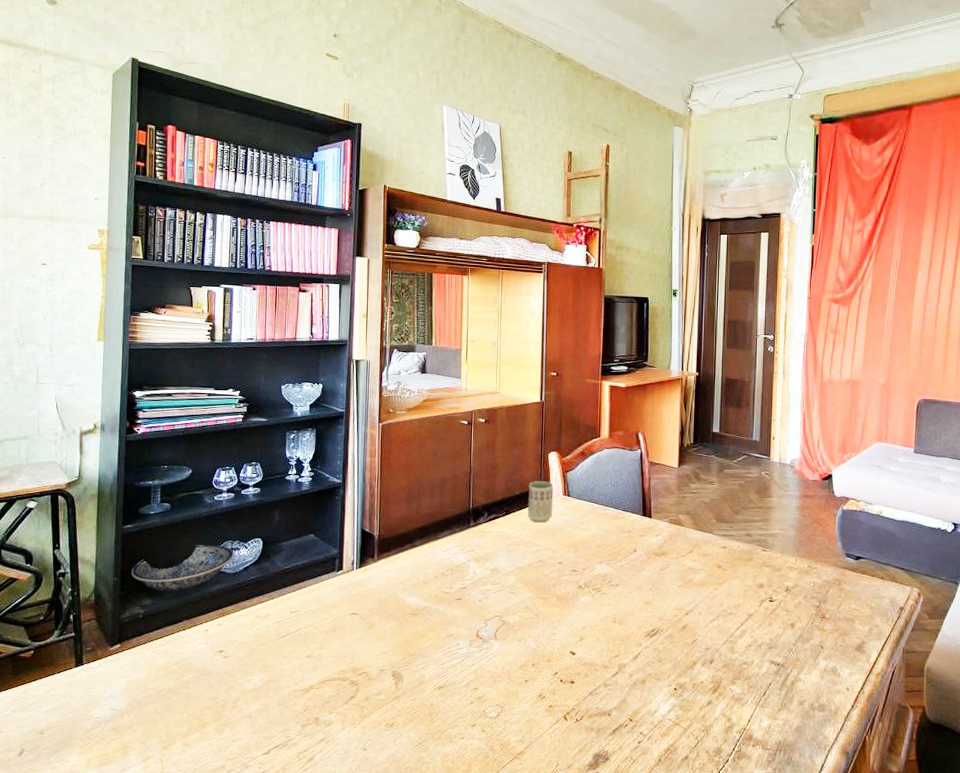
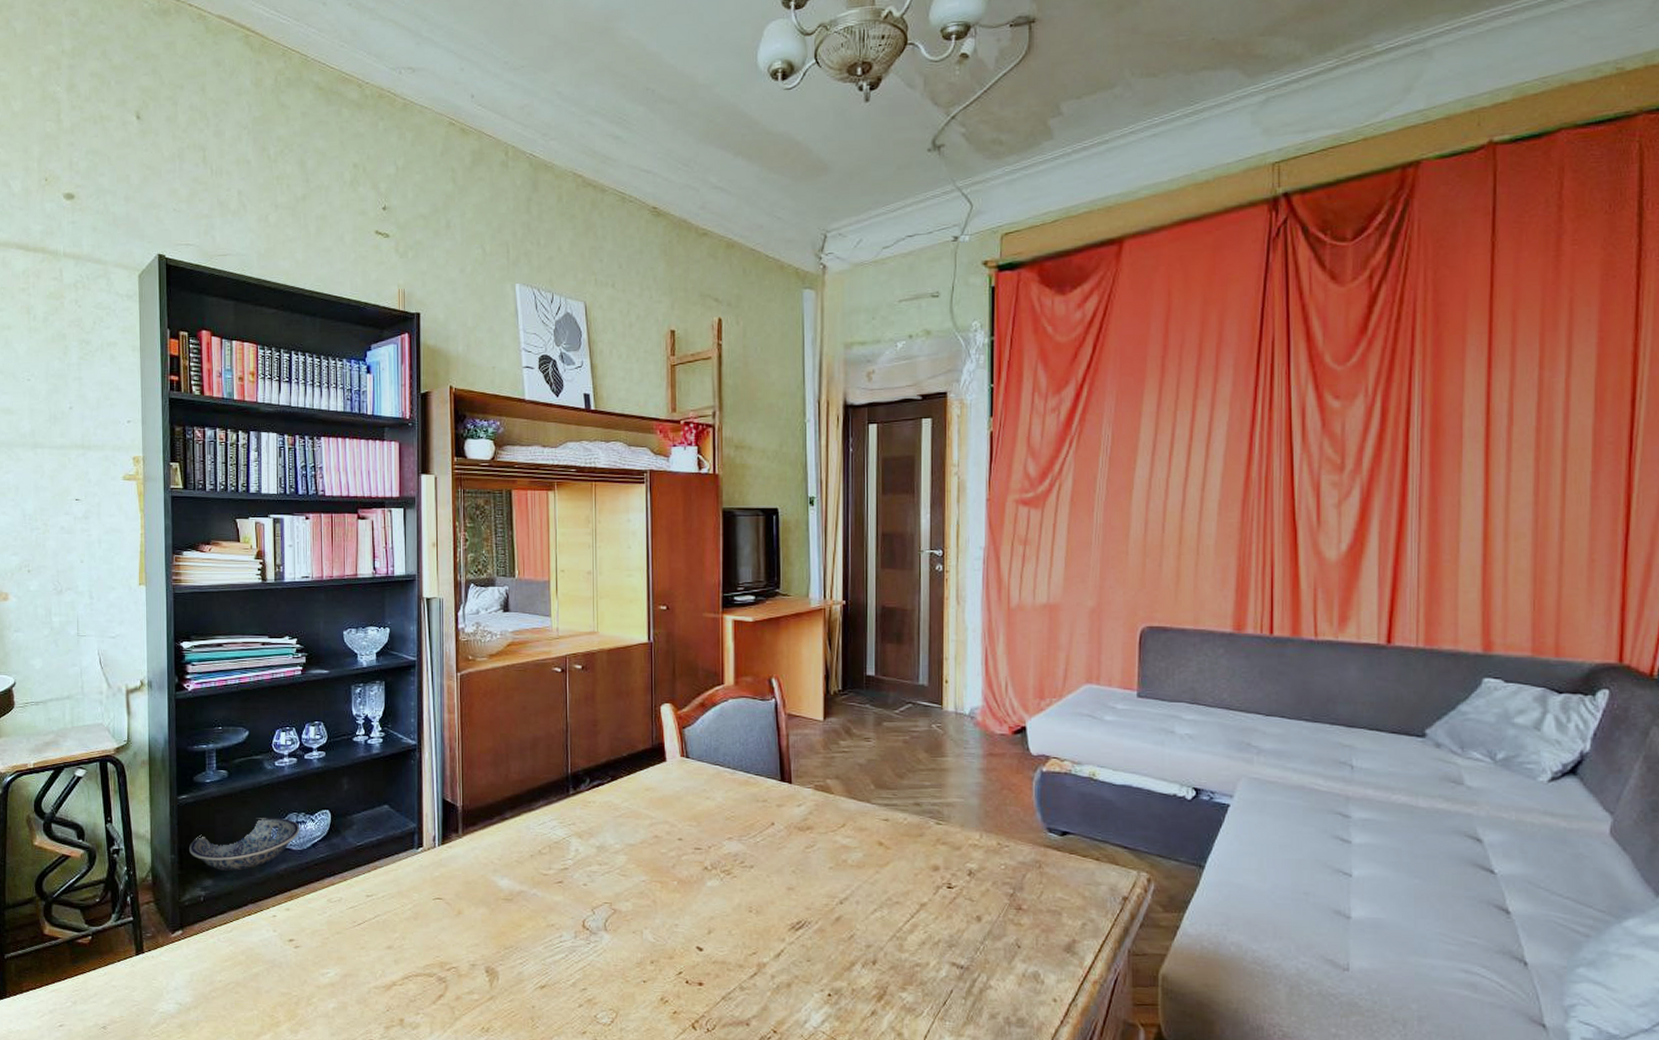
cup: present [527,481,554,523] -> none [638,739,669,790]

